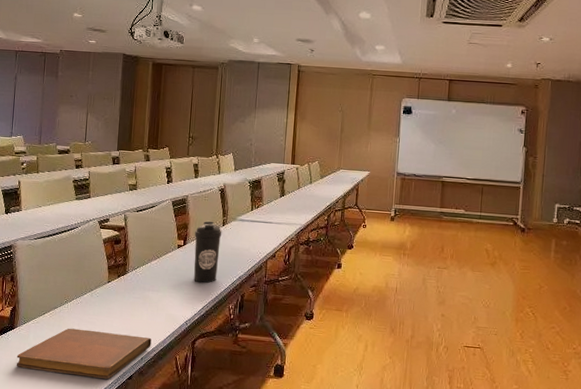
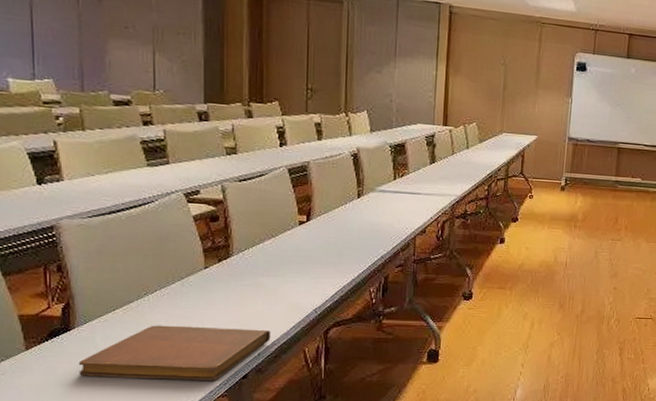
water bottle: present [194,221,222,283] -> none [321,192,357,265]

